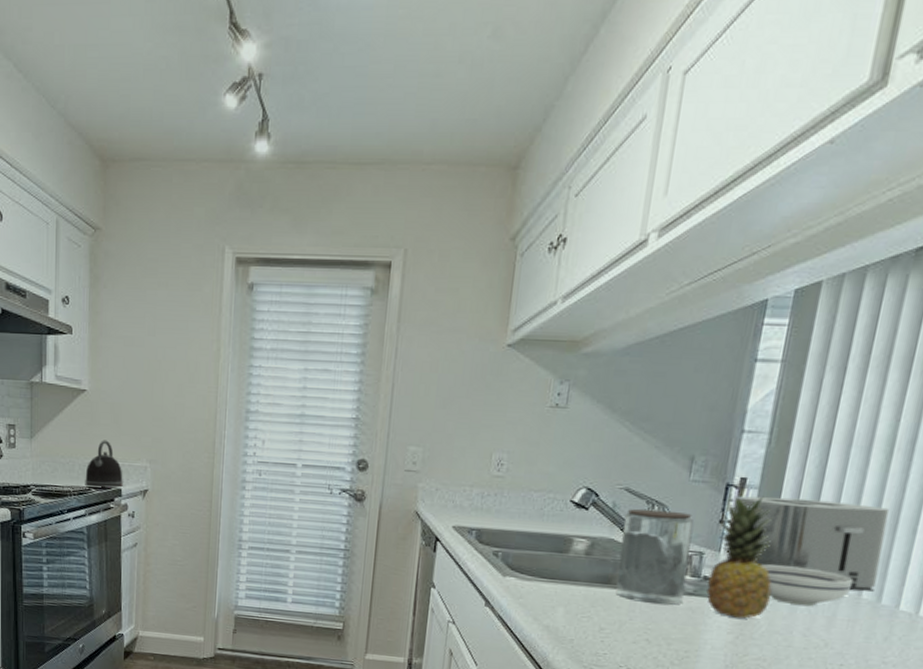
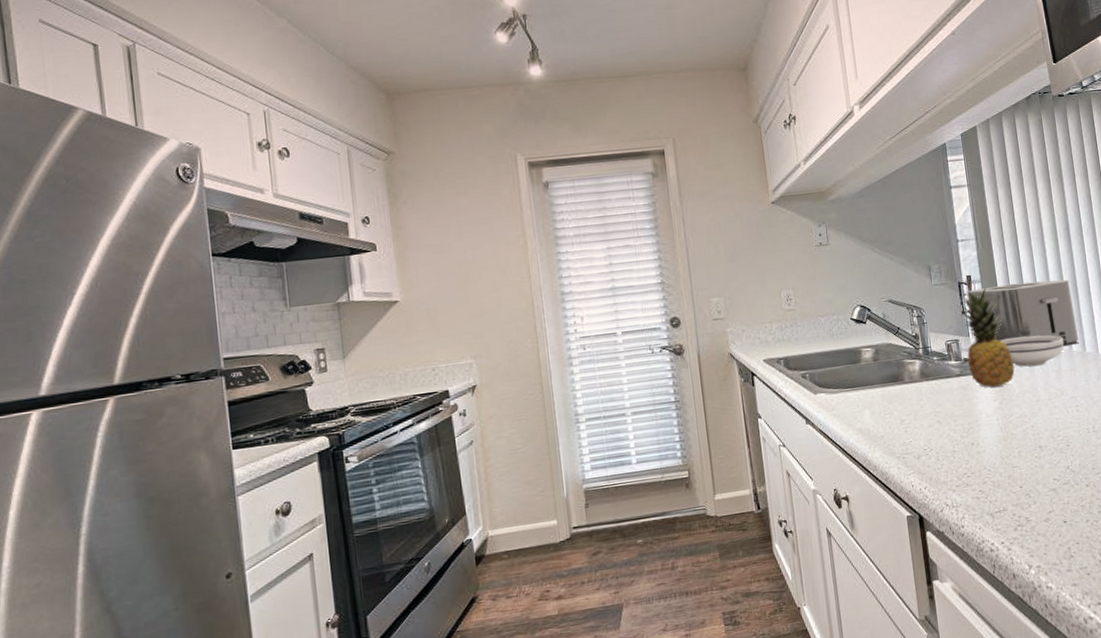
kettle: present [85,440,124,488] -> none [407,345,451,395]
jar: present [615,508,694,605] -> none [894,311,955,391]

